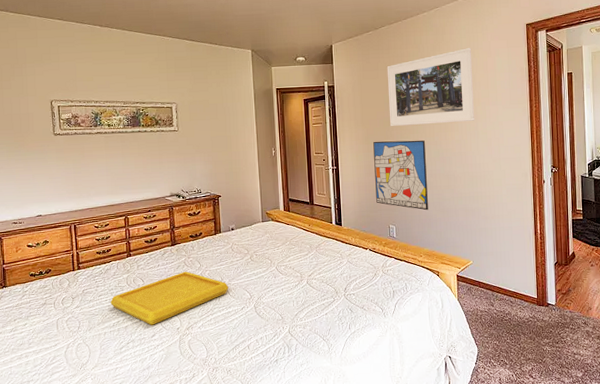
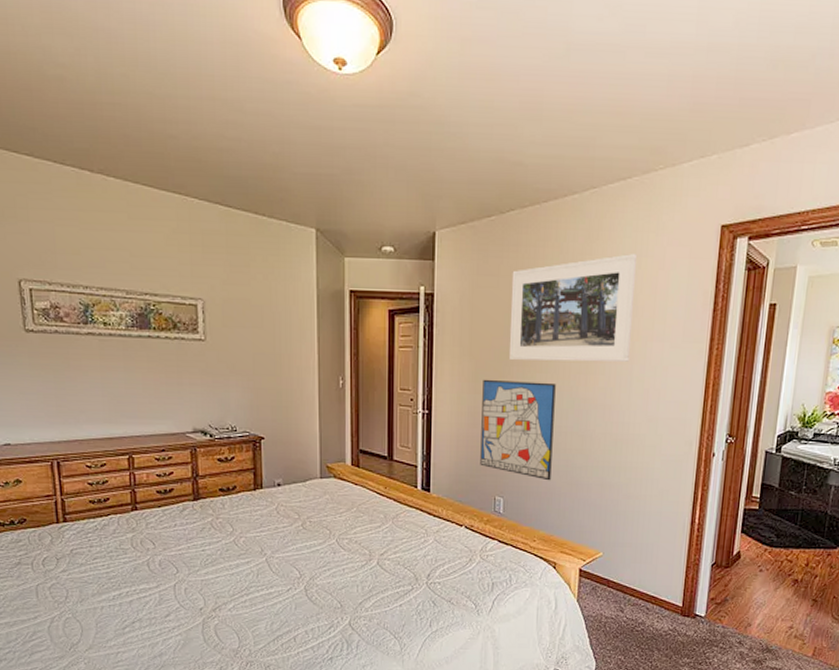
serving tray: present [110,271,229,325] -> none [109,536,271,602]

